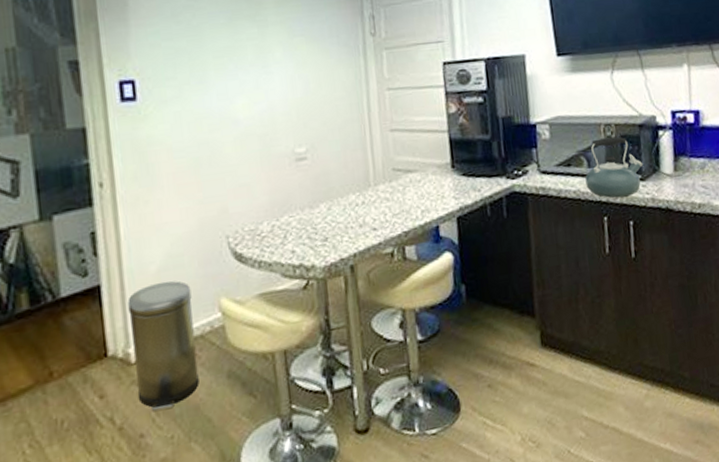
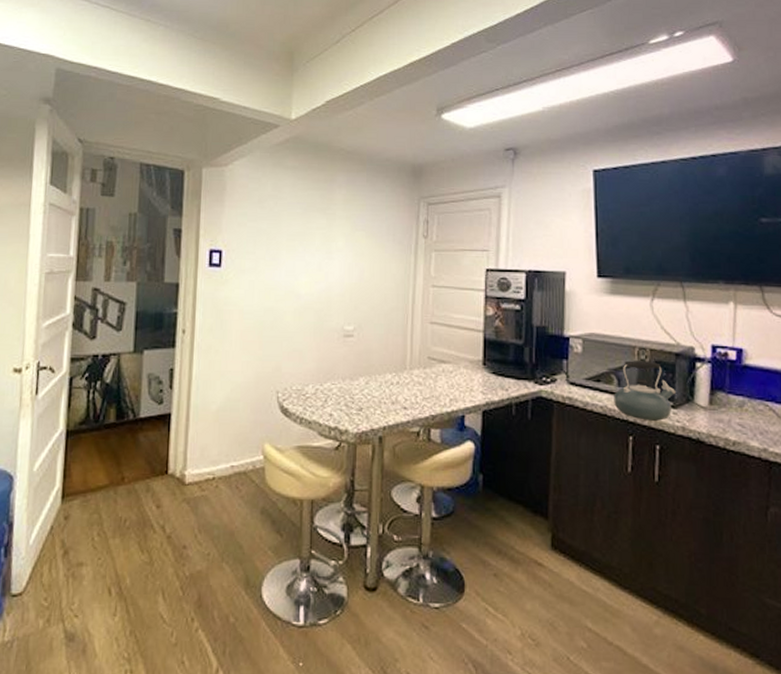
pedal bin: present [127,281,199,411] -> none [187,421,242,530]

